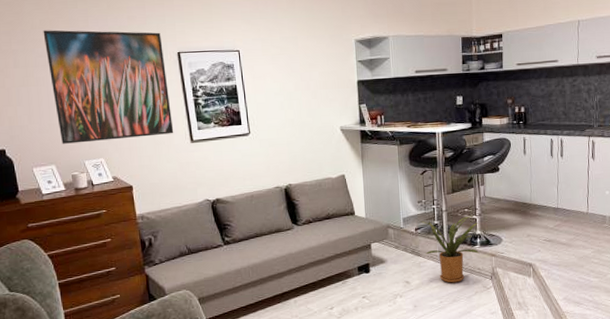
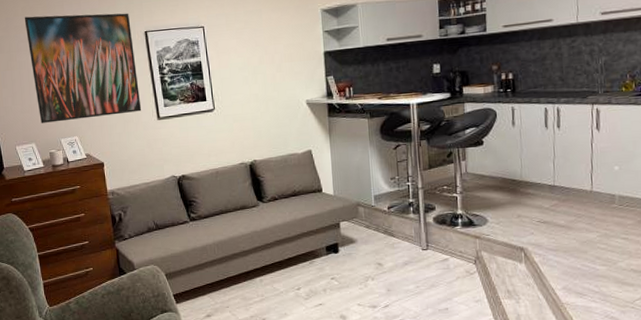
house plant: present [420,215,480,283] -> none [393,193,461,267]

